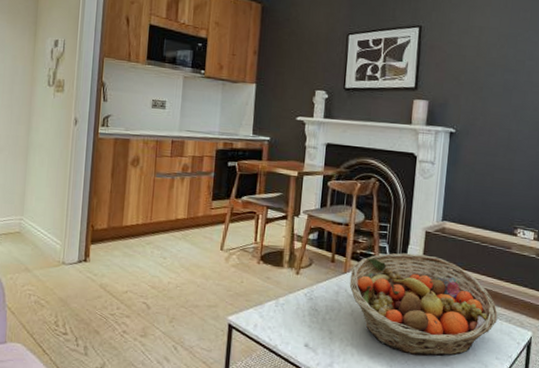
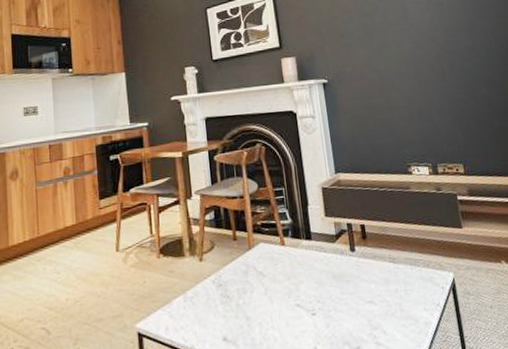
fruit basket: present [349,253,498,356] -> none [255,212,415,326]

